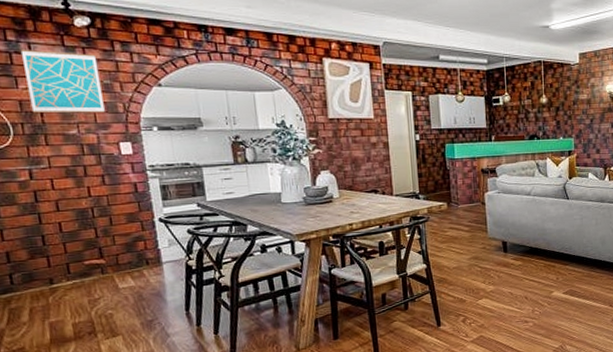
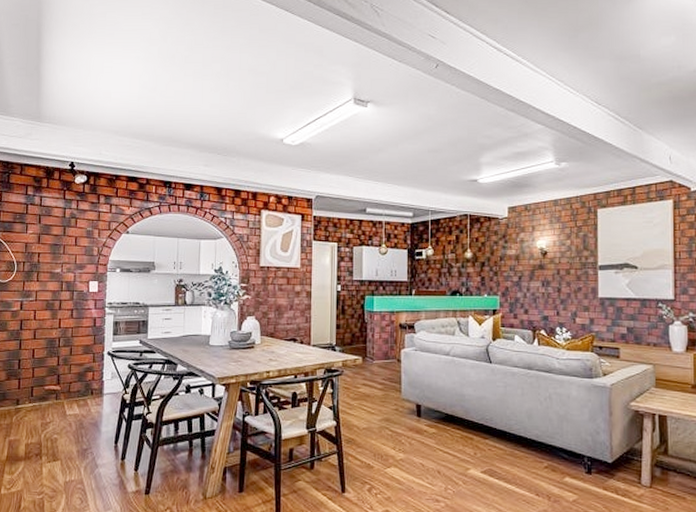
wall art: present [20,50,105,114] -> none [33,202,86,255]

